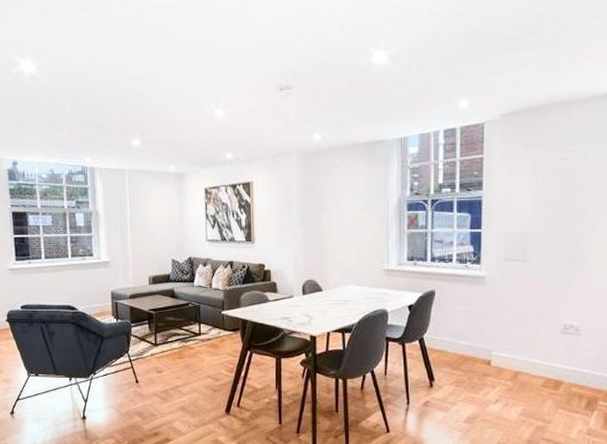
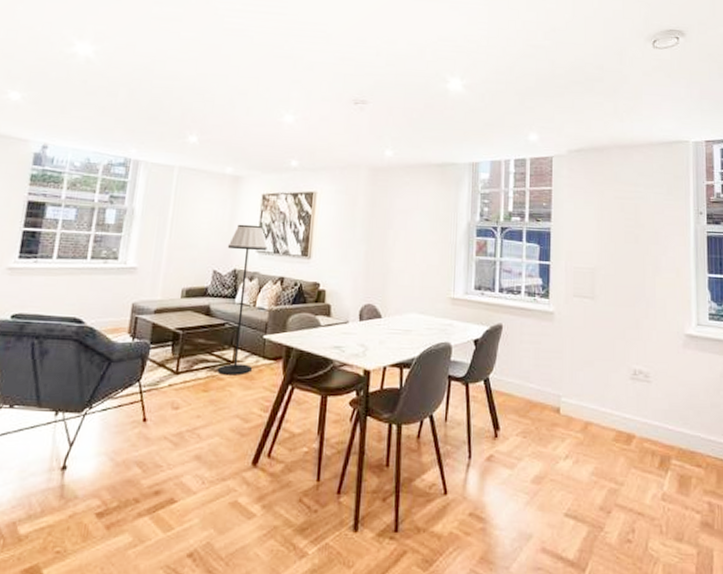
floor lamp: none [181,217,216,345] -> present [217,224,268,376]

